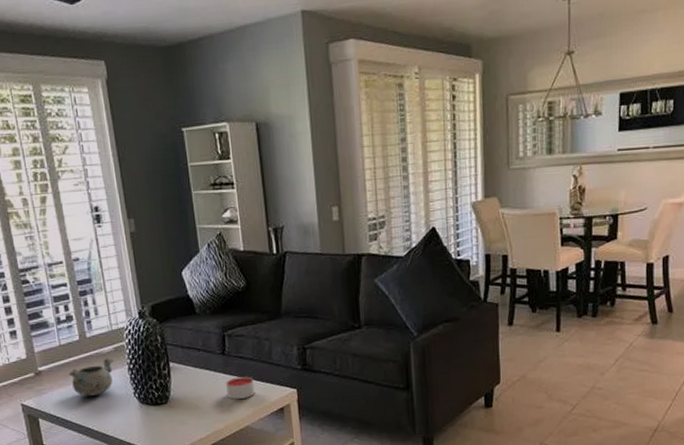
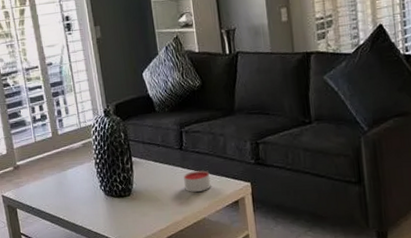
decorative bowl: present [68,358,114,396] -> none [43,153,83,189]

